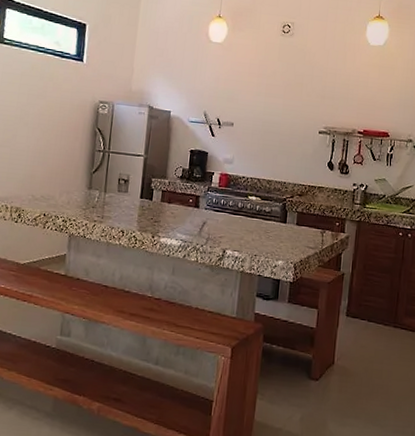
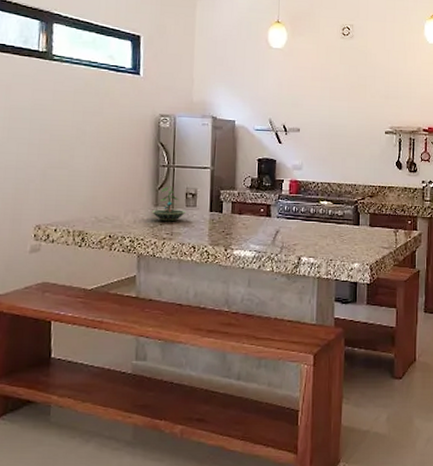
terrarium: none [84,170,118,206] -> present [151,186,186,222]

